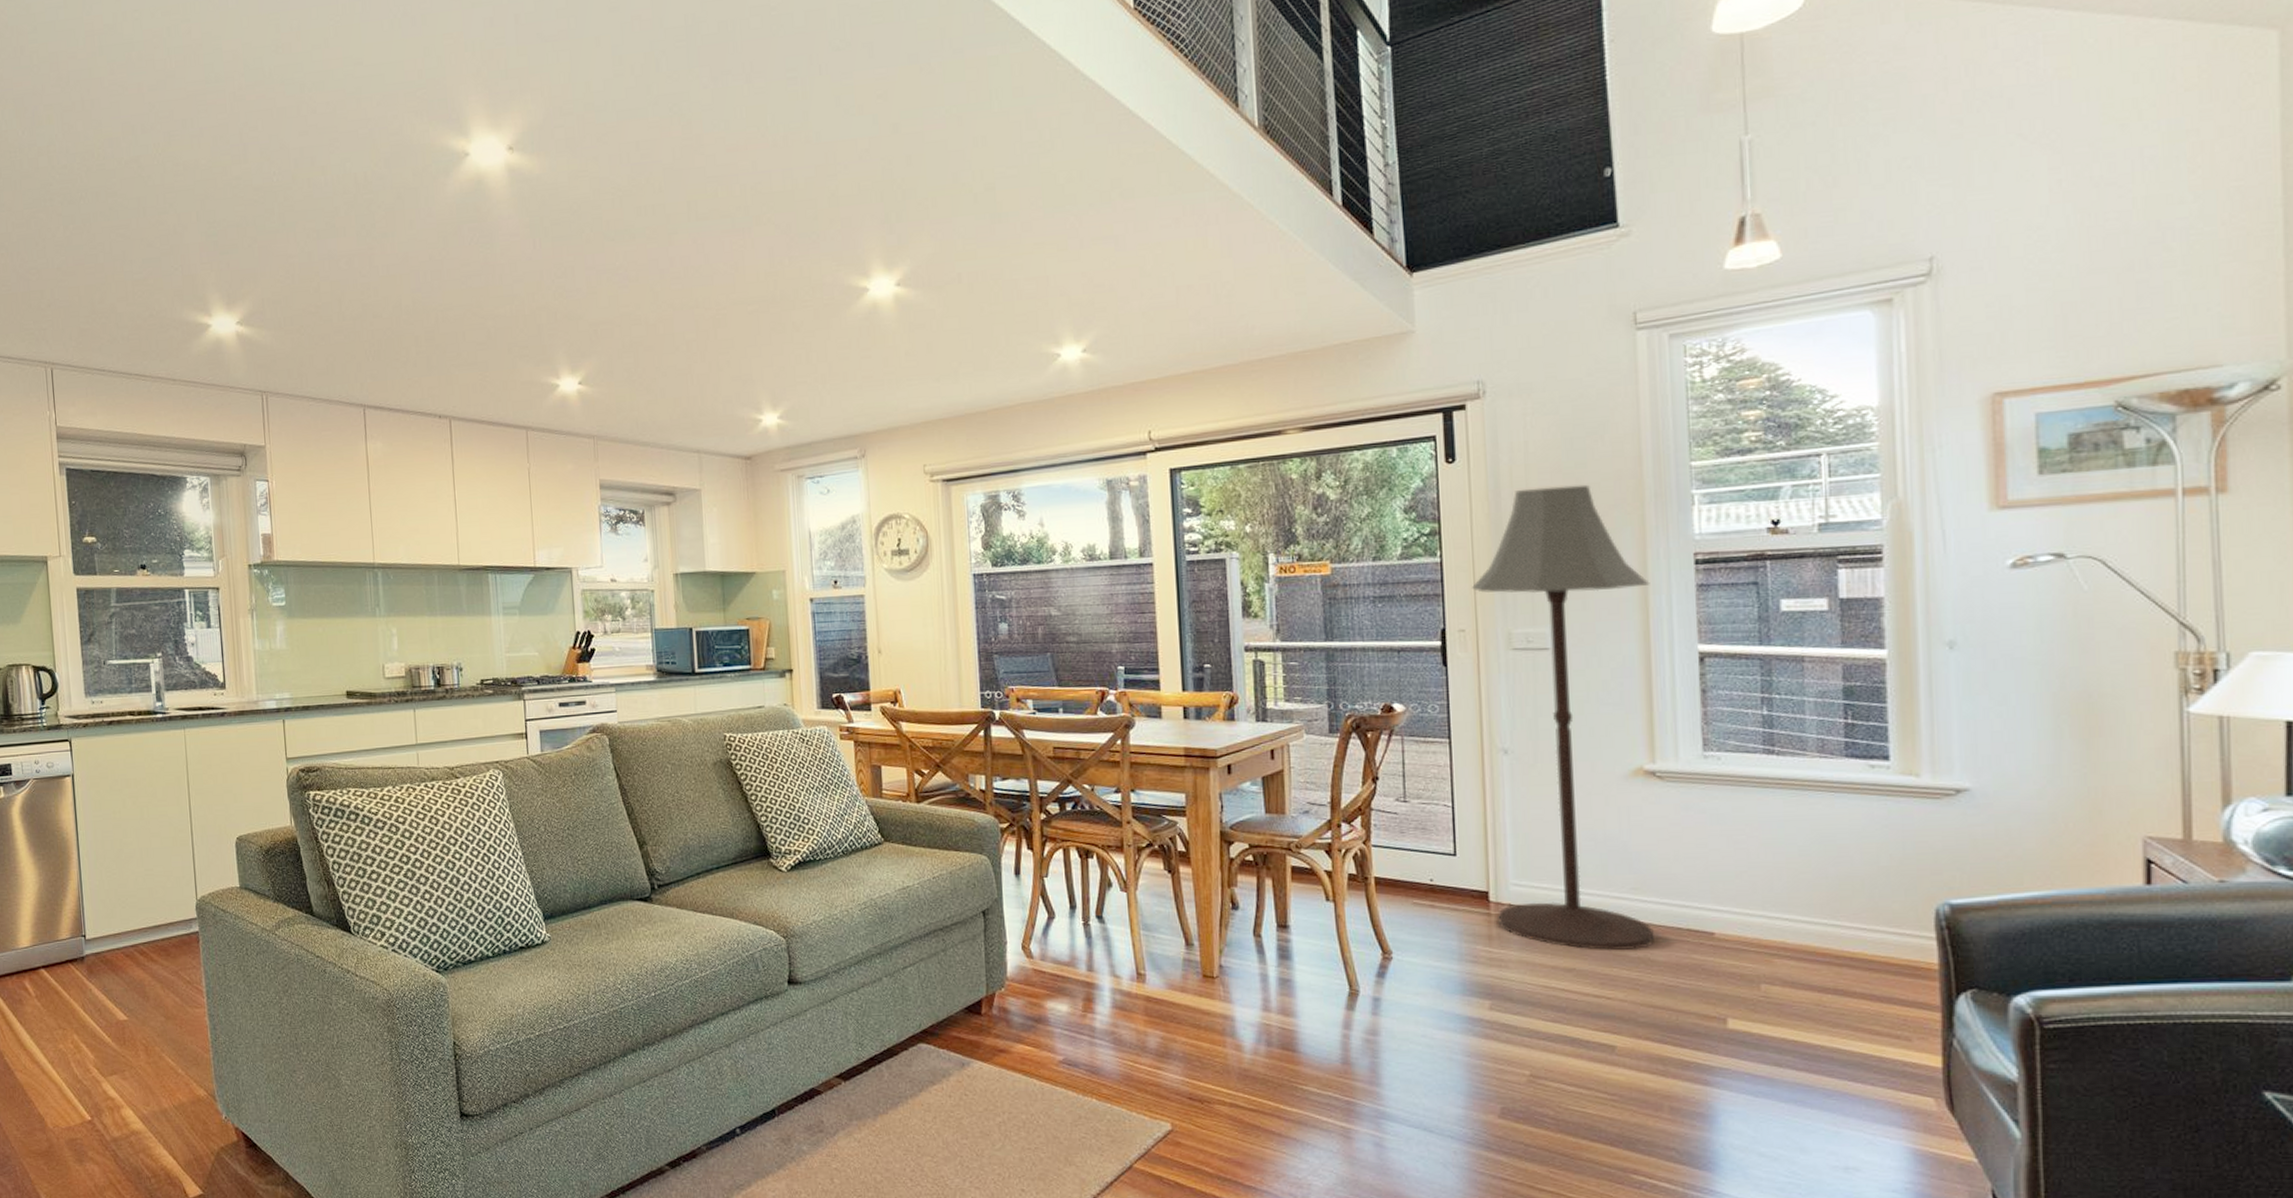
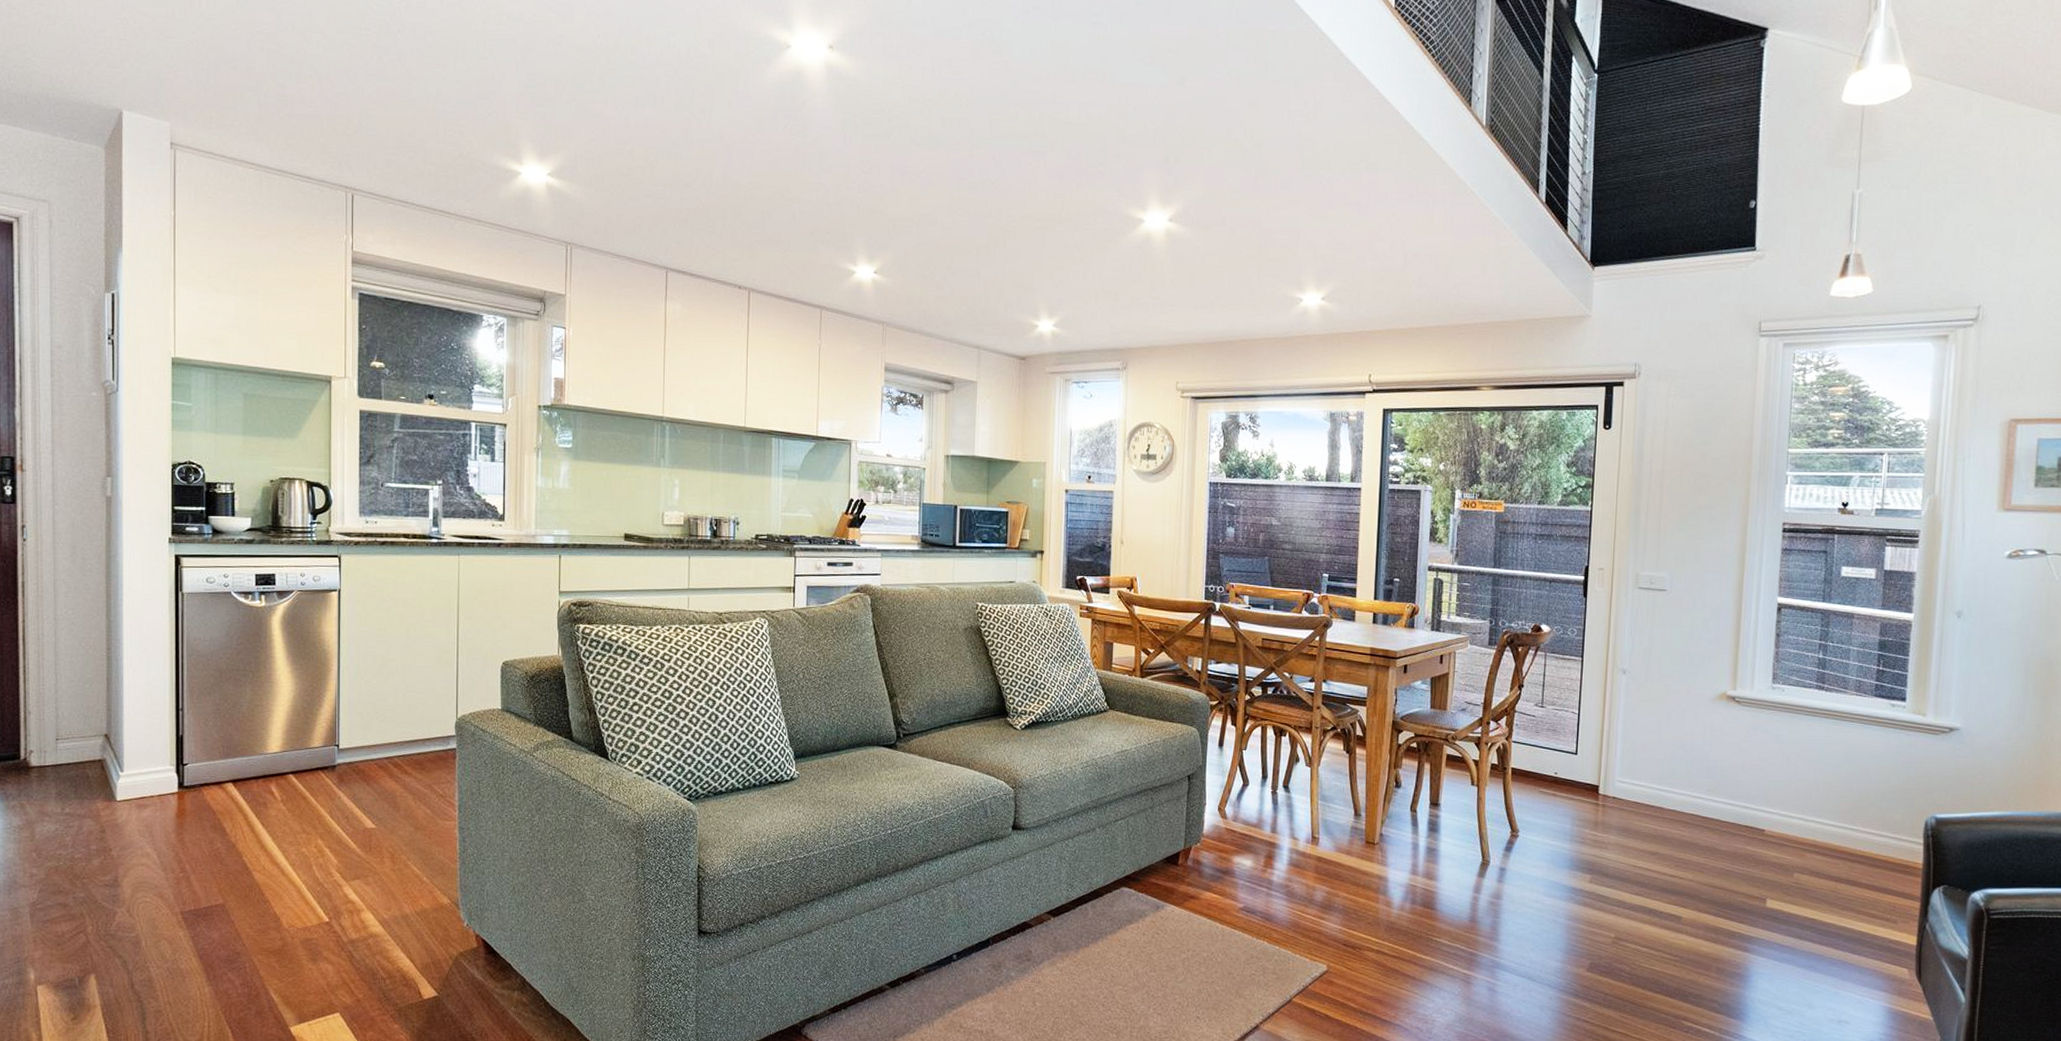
floor lamp: present [1472,484,1654,951] -> none [1603,457,1748,840]

